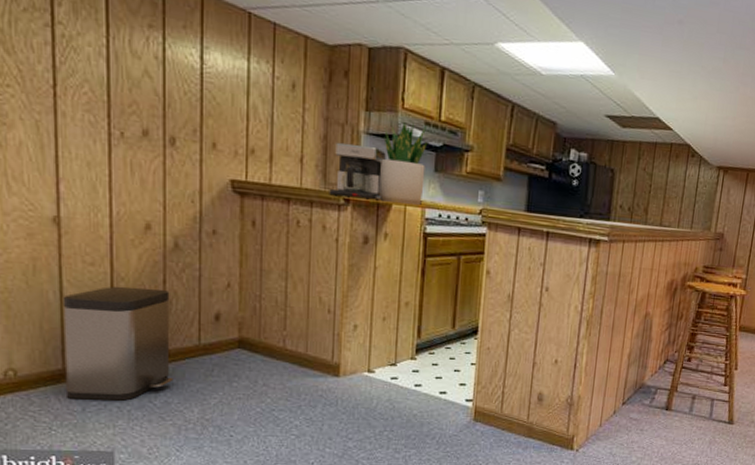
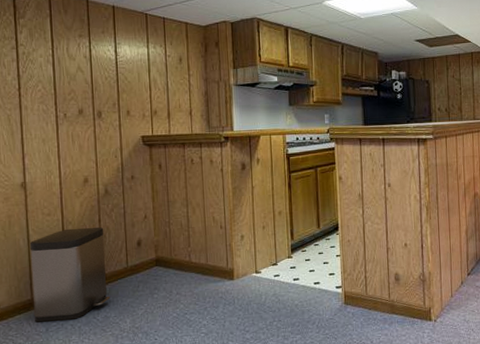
coffee maker: present [329,141,386,202] -> none [213,94,252,137]
planter: present [379,122,428,206] -> none [248,71,283,135]

